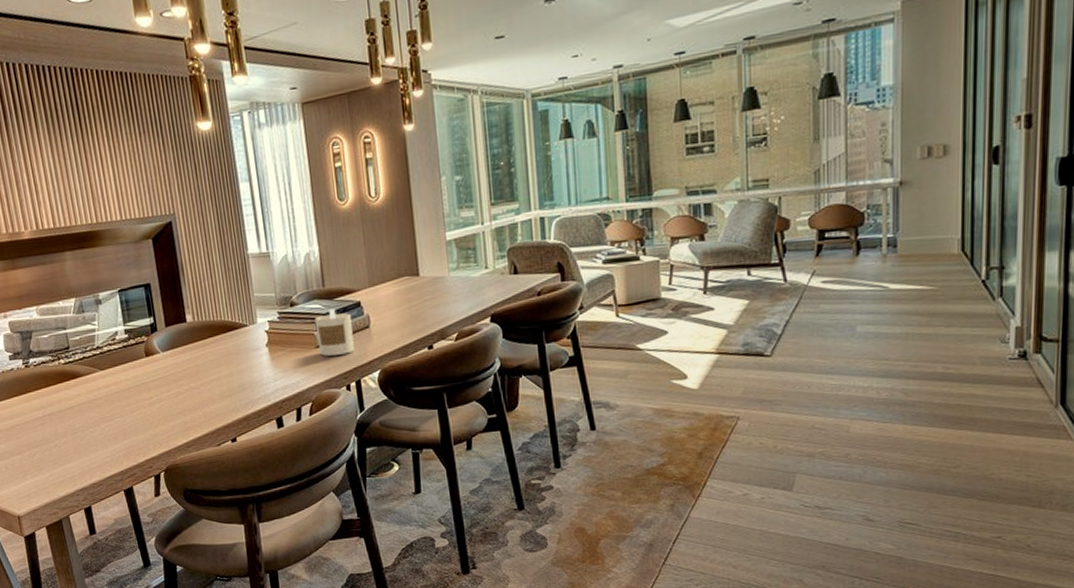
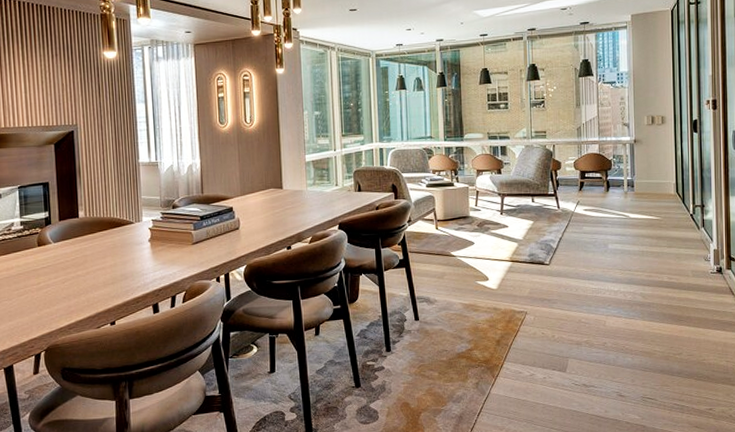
candle: present [314,309,355,356] -> none [193,212,225,252]

